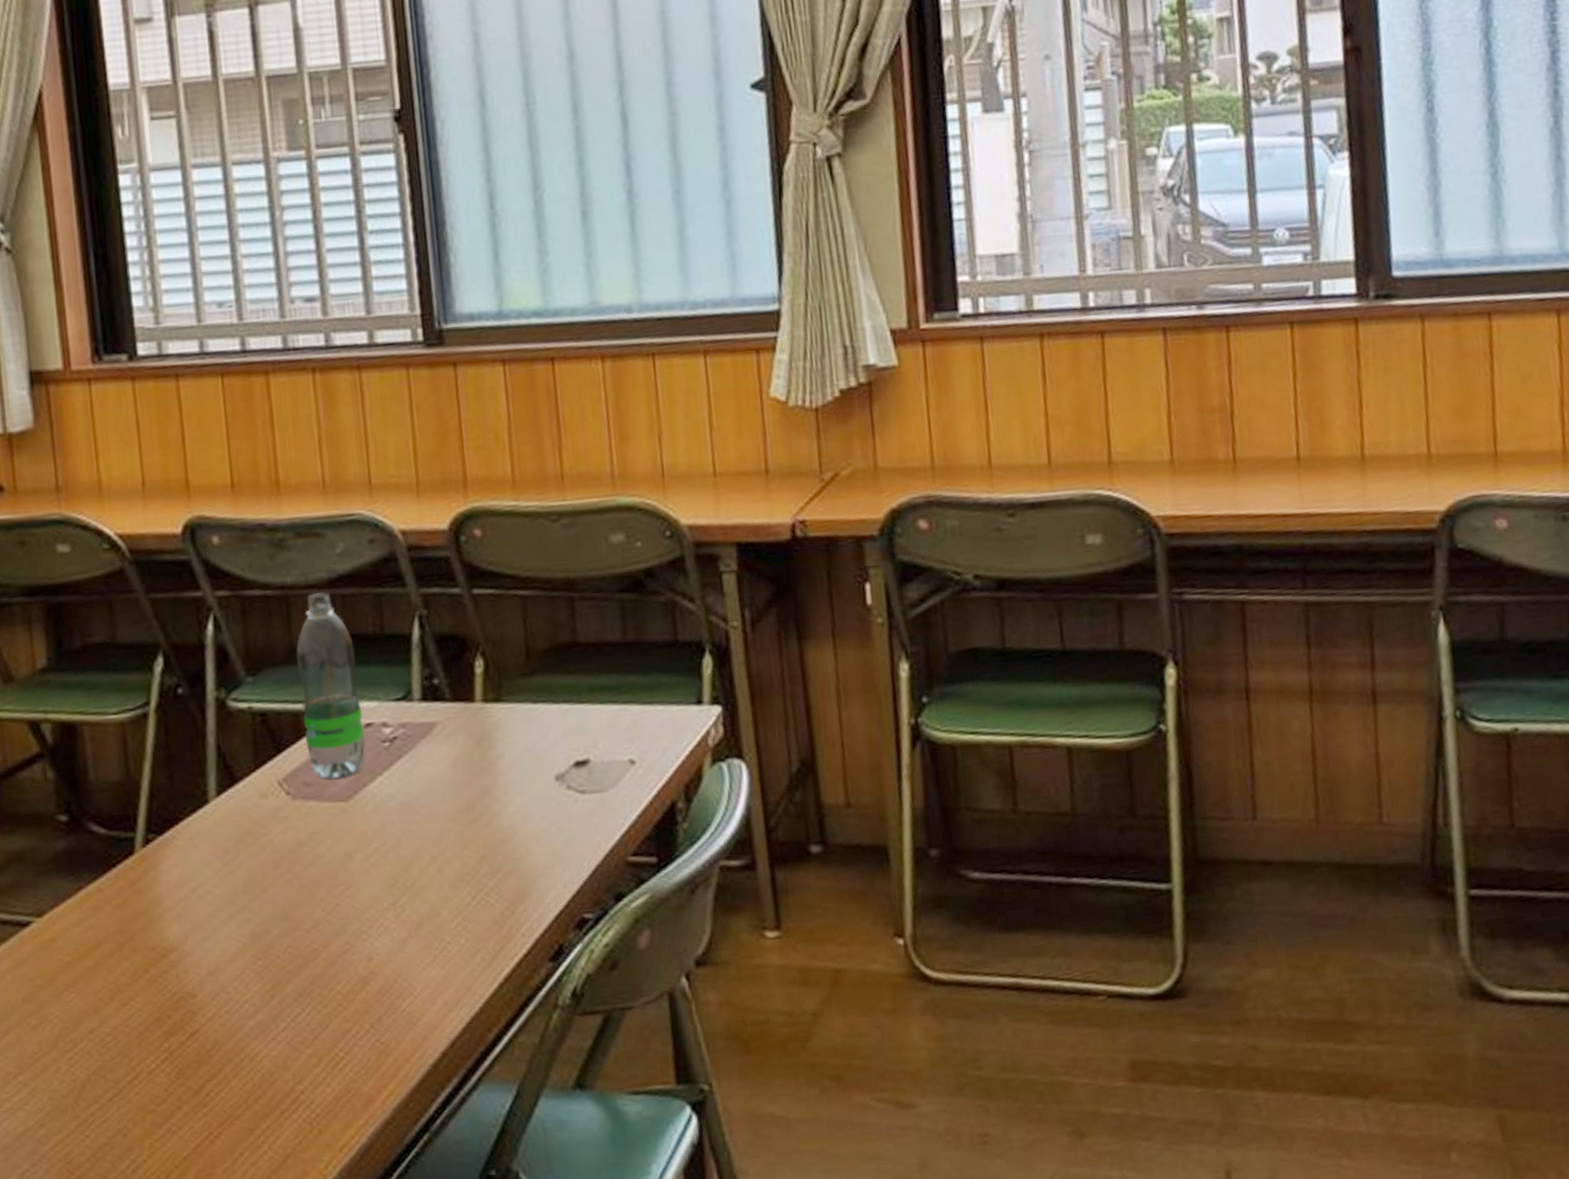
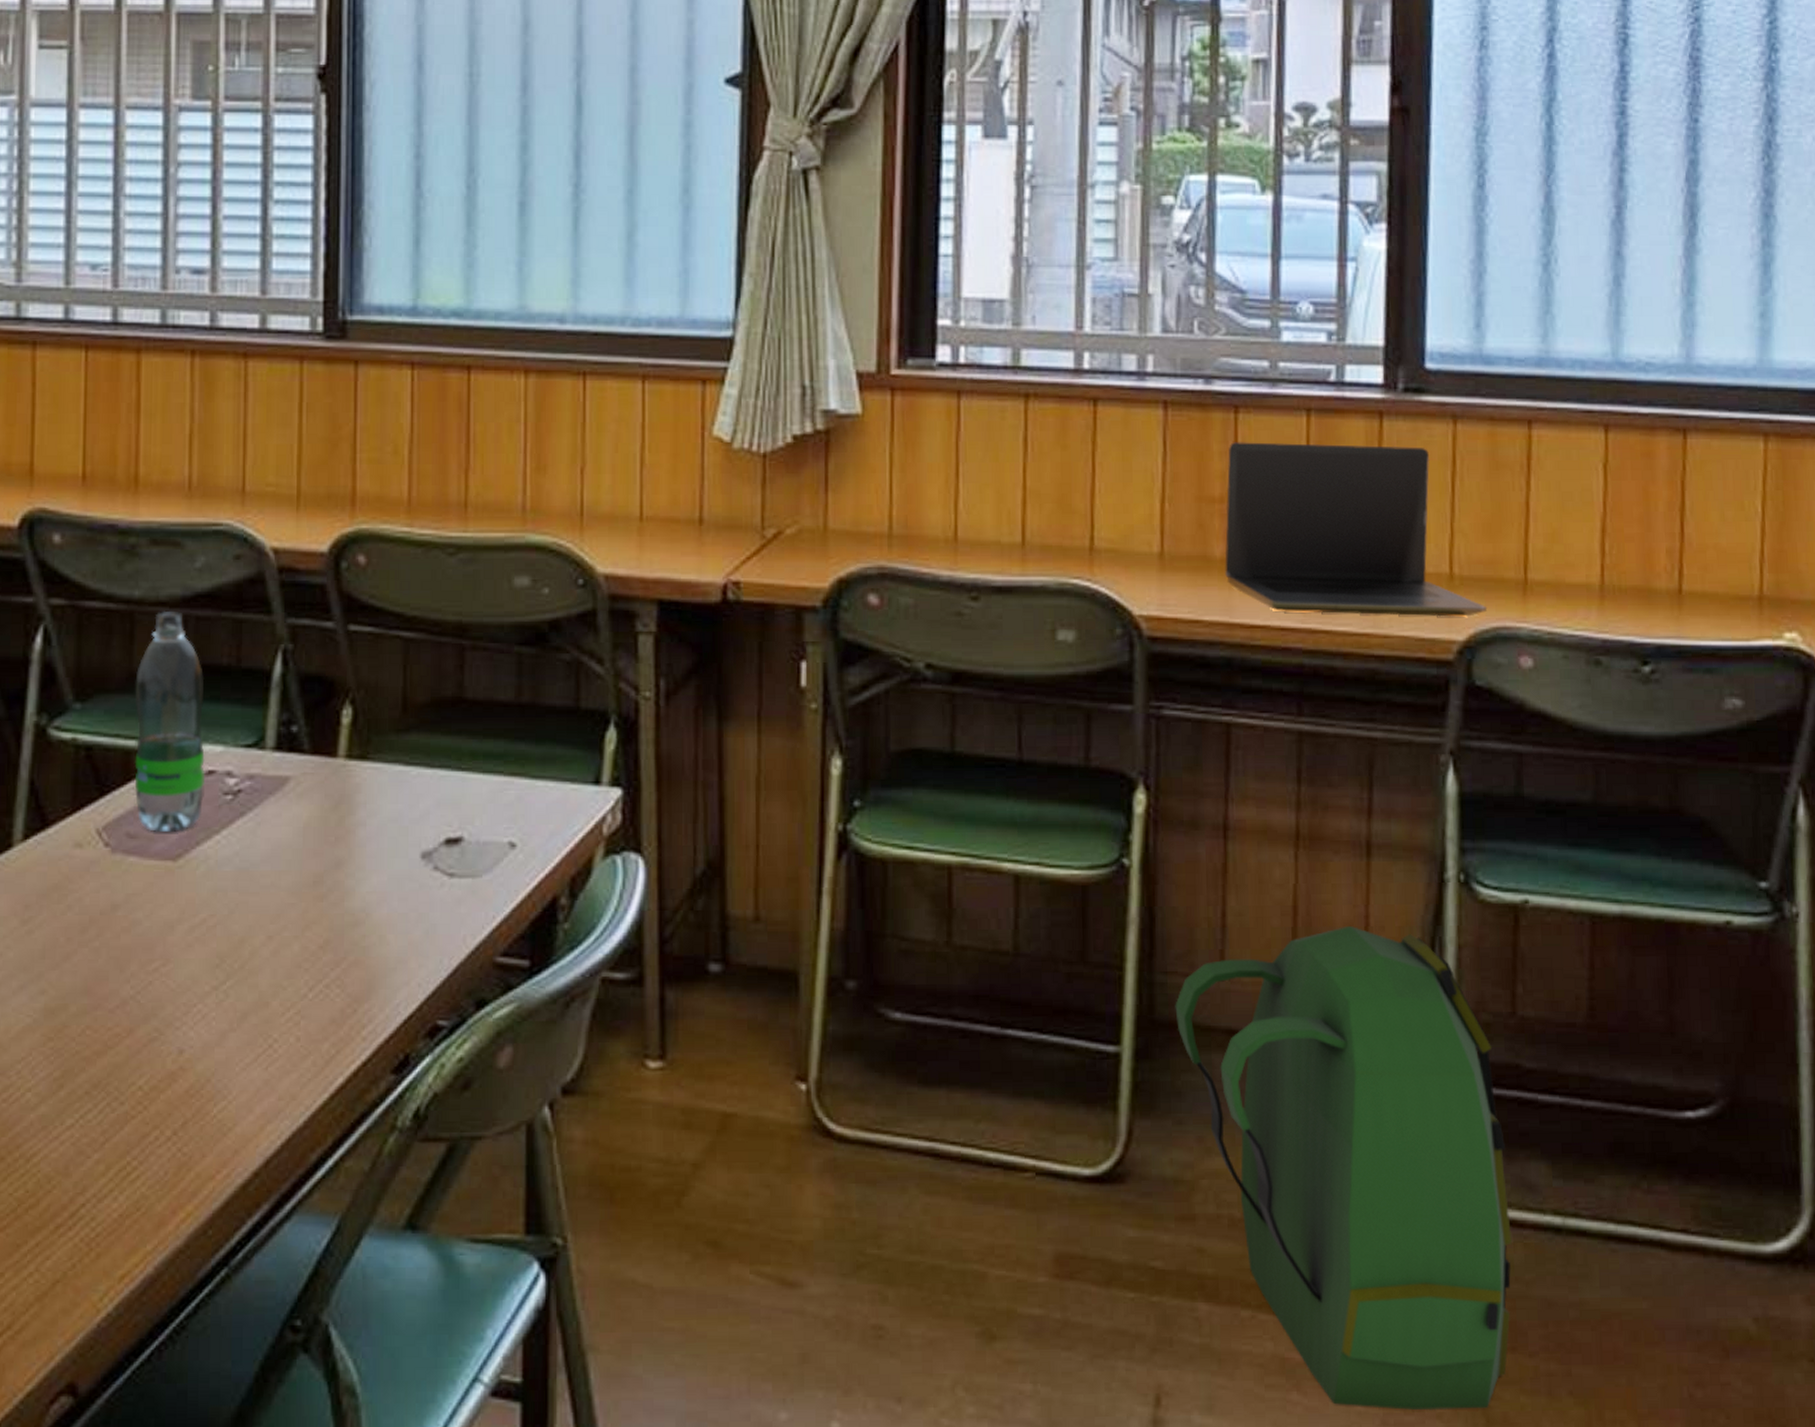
backpack: none [1215,763,1528,1166] -> present [1175,925,1513,1411]
laptop computer: none [1223,346,1464,501] -> present [1224,442,1488,617]

